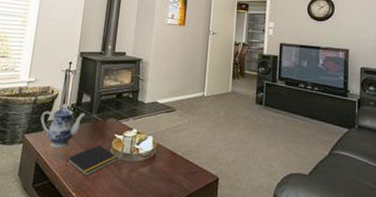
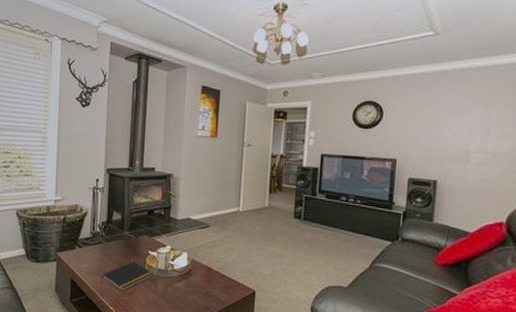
teapot: present [40,104,86,148] -> none [72,222,117,265]

